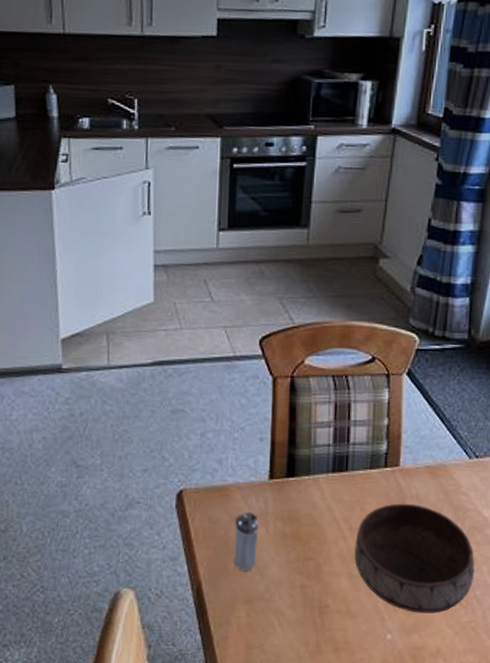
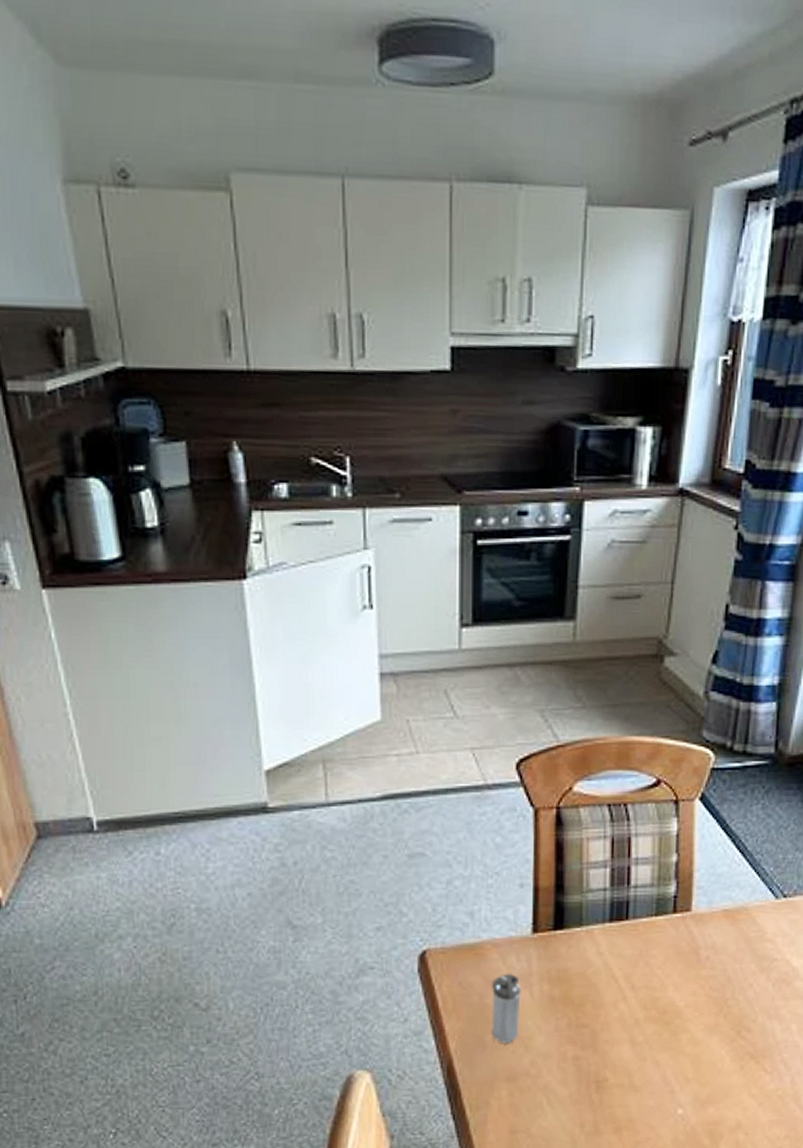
bowl: present [354,503,475,613] -> none [638,955,782,1083]

